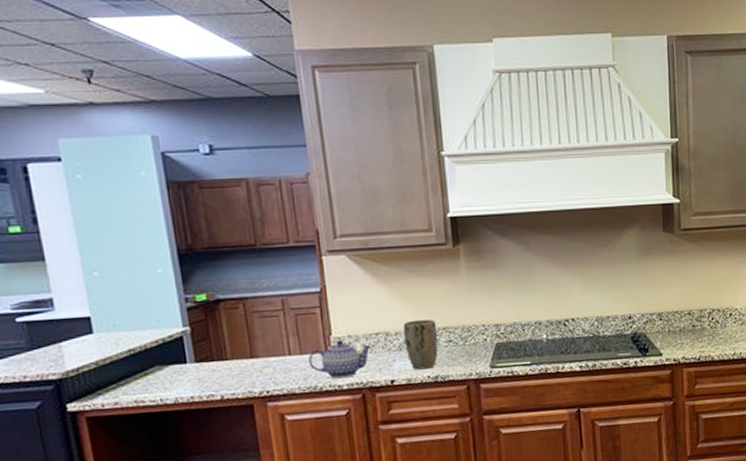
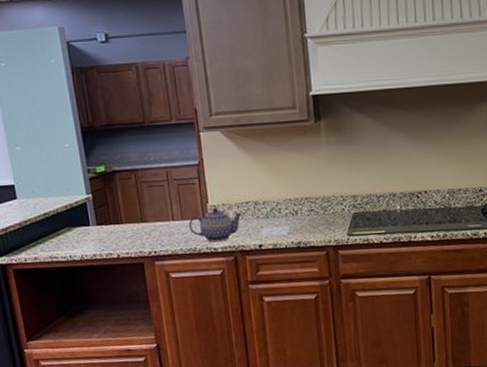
plant pot: present [403,318,438,370] -> none [269,189,301,236]

